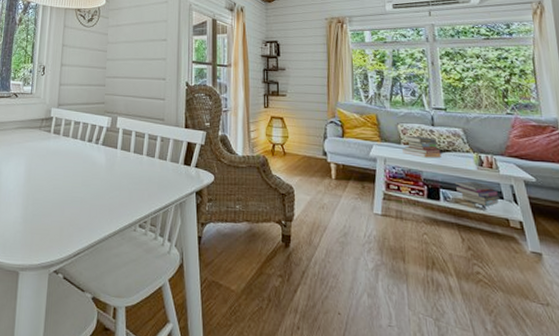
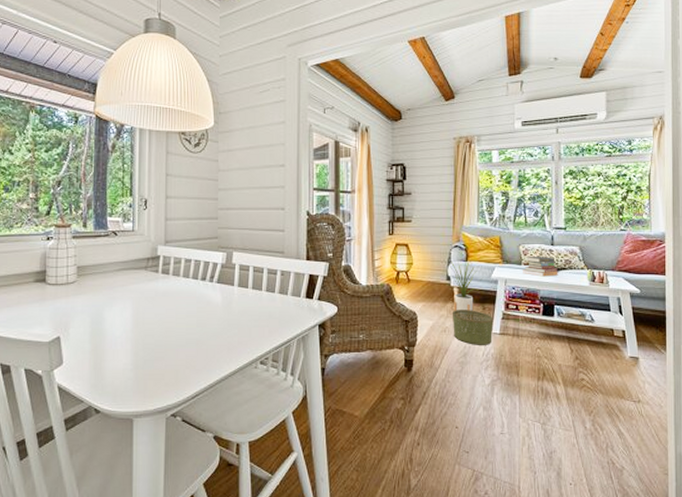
house plant: none [325,134,360,198] -> present [449,258,482,320]
basket: none [329,186,375,226] -> present [452,310,494,345]
books: present [454,181,500,207] -> none [568,297,607,319]

